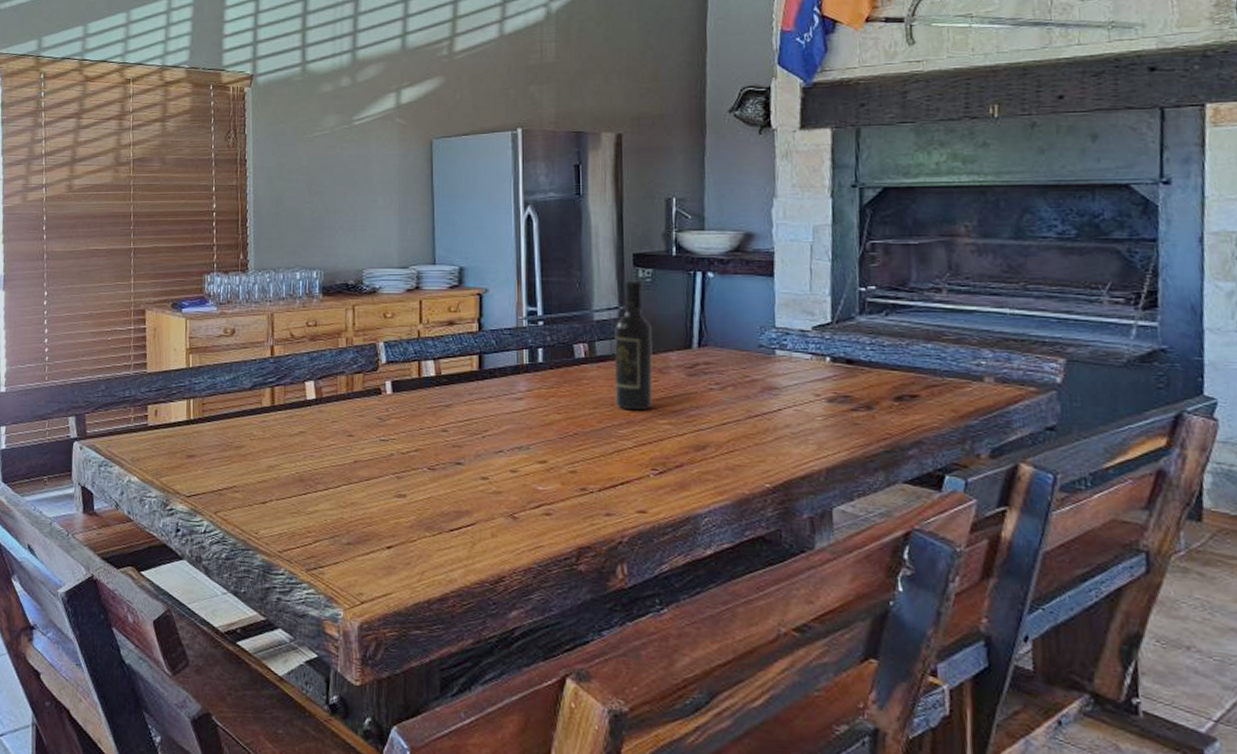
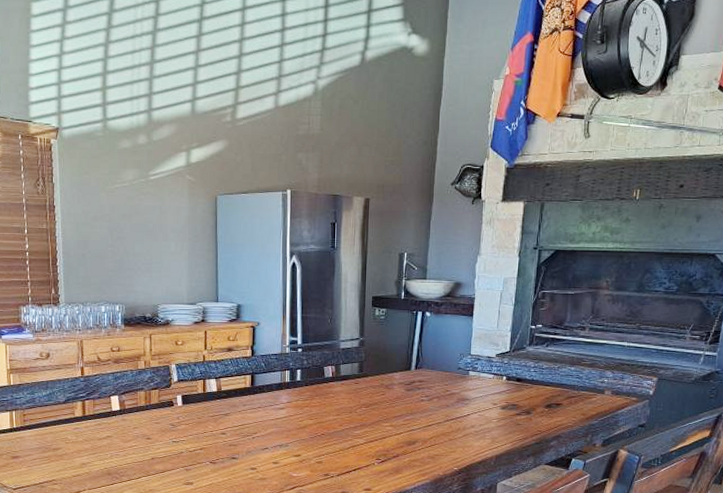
wine bottle: present [614,280,653,411] -> none [353,317,383,417]

